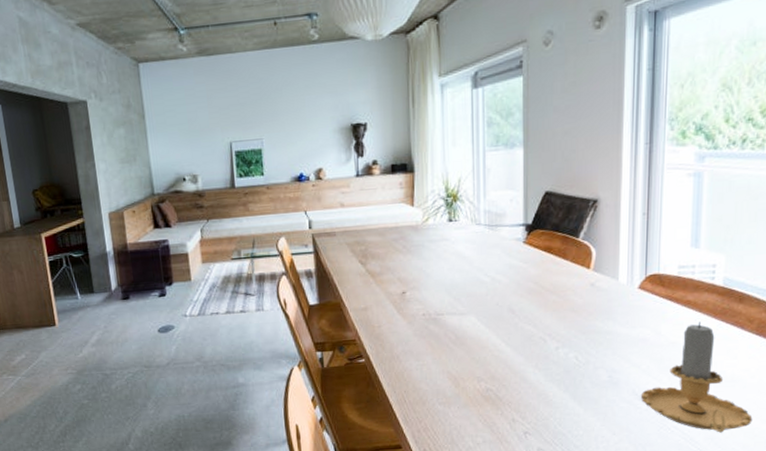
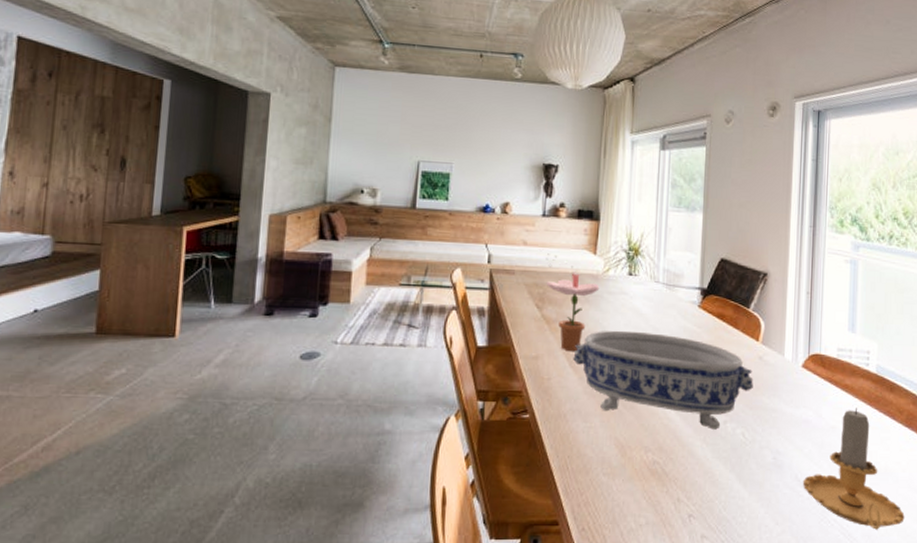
flower: none [357,208,420,300] -> present [539,249,600,352]
decorative bowl: none [400,273,585,356] -> present [573,330,753,430]

